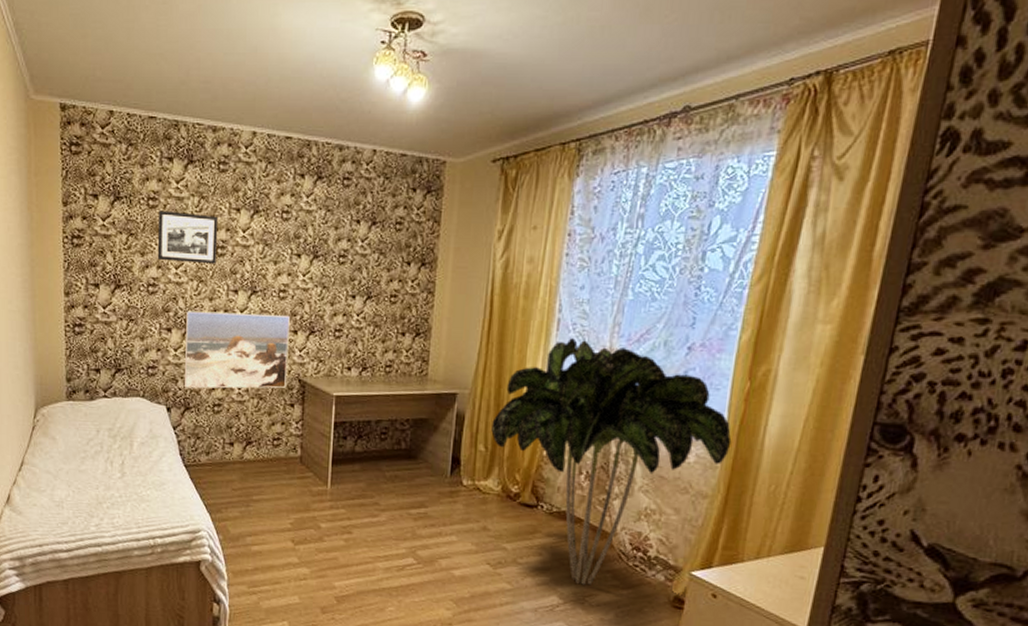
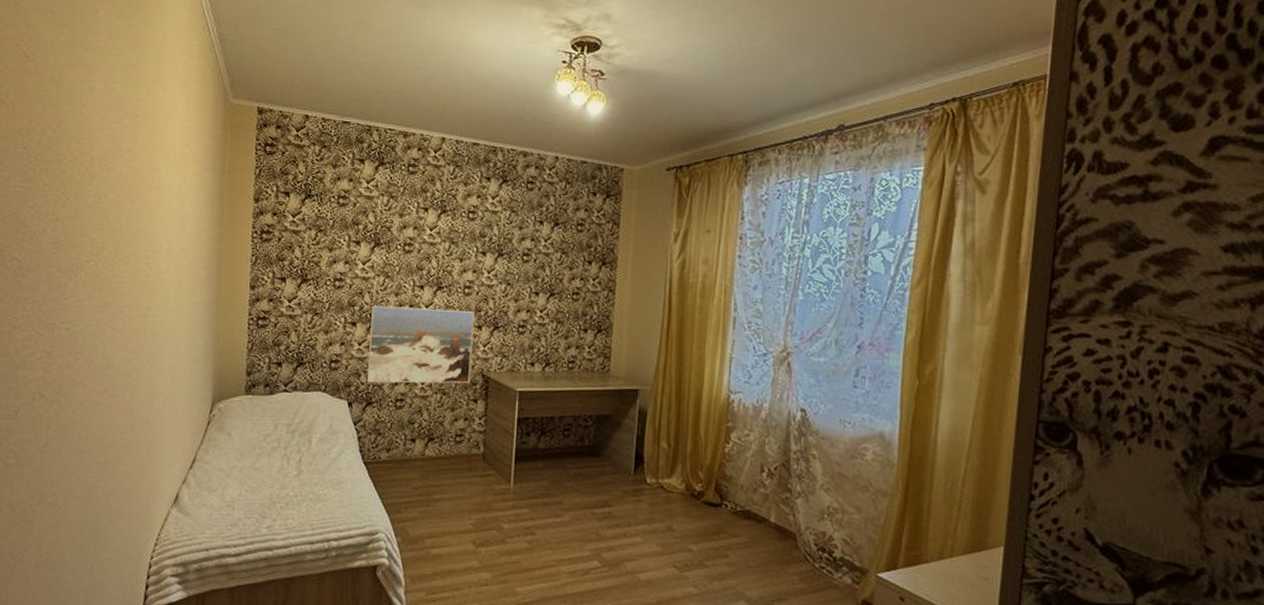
picture frame: present [157,210,219,264] -> none [345,208,407,260]
indoor plant: present [491,338,732,585] -> none [673,336,906,589]

